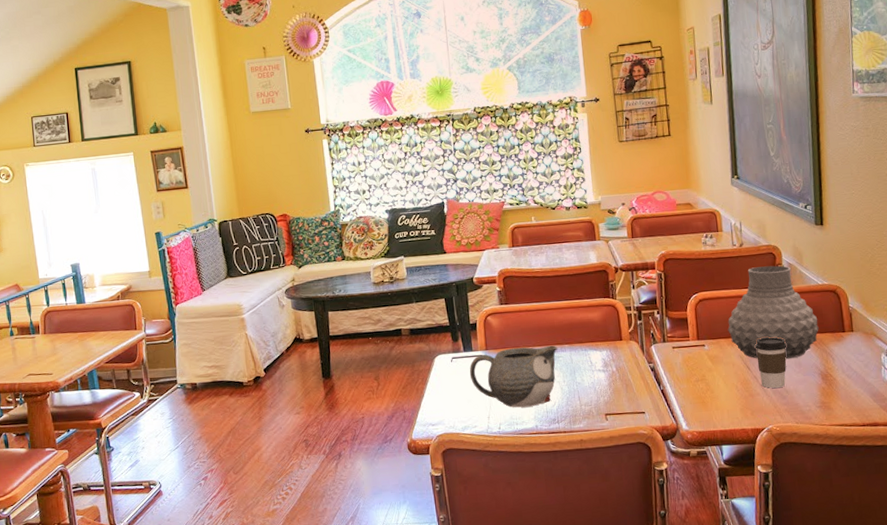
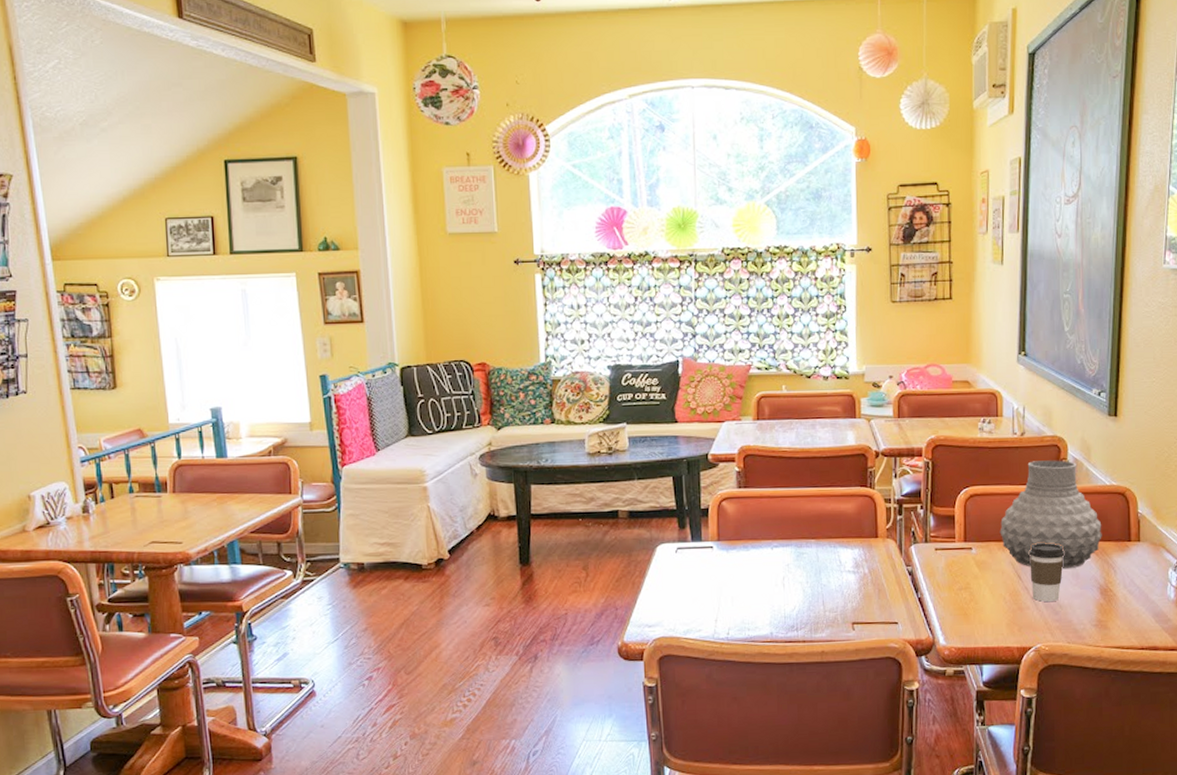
teapot: present [469,345,557,408] -> none [696,539,802,611]

